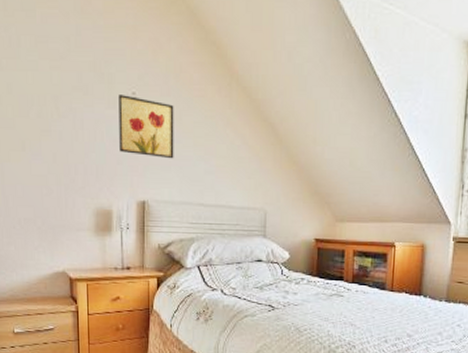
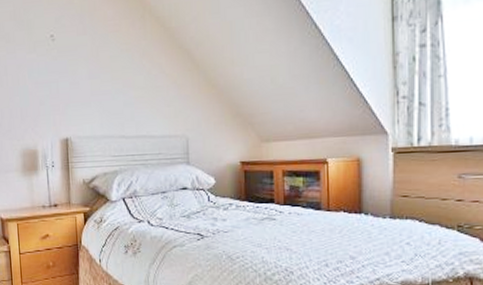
wall art: present [119,95,174,159] -> none [38,38,93,95]

